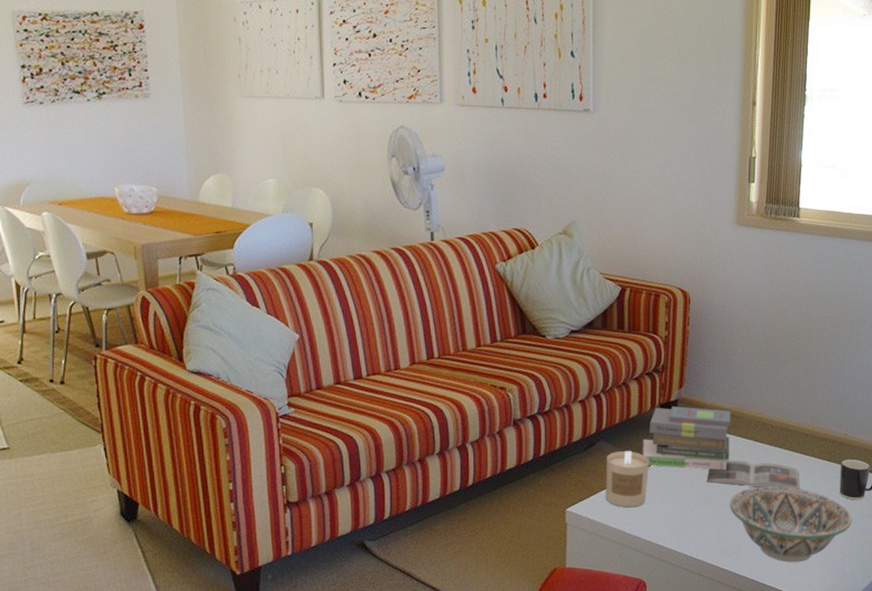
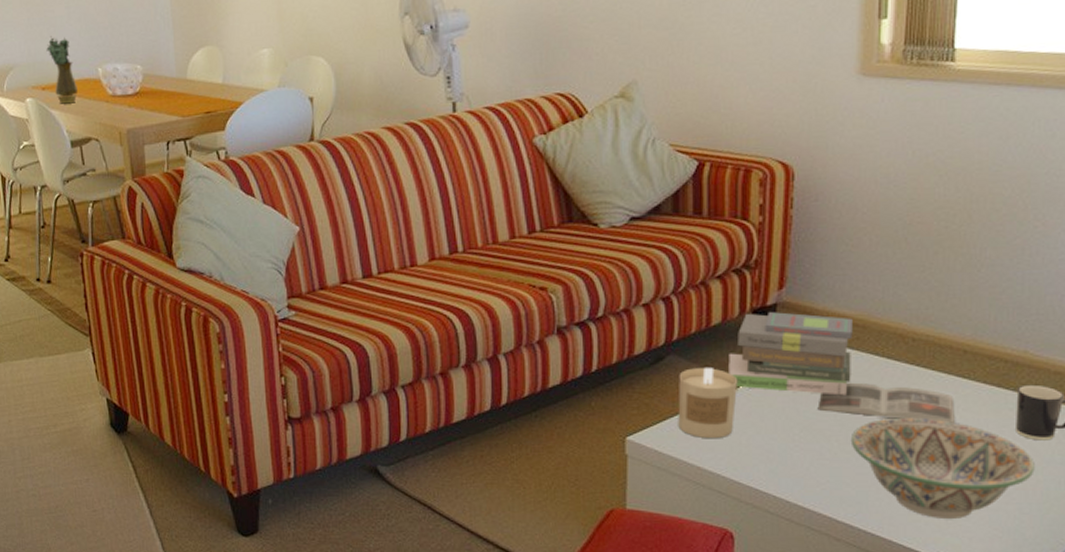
vase: none [64,156,94,219] -> present [46,36,78,104]

